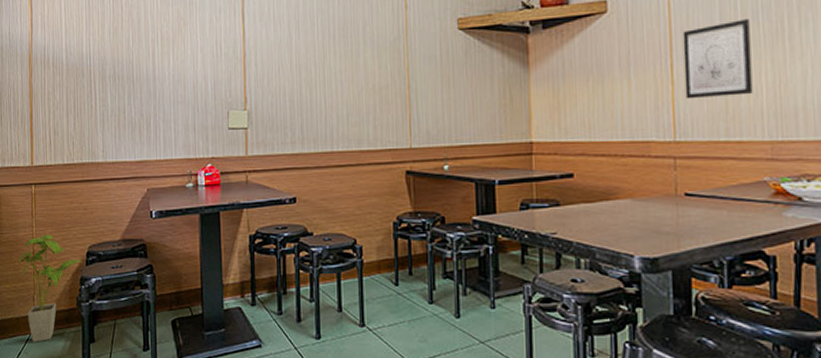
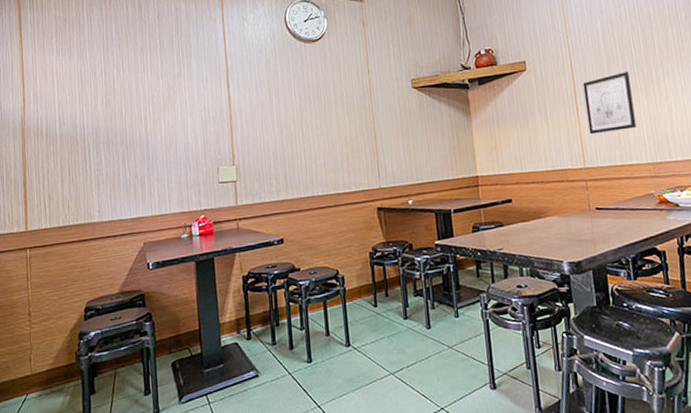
house plant: present [18,235,83,342] -> none [14,295,82,402]

